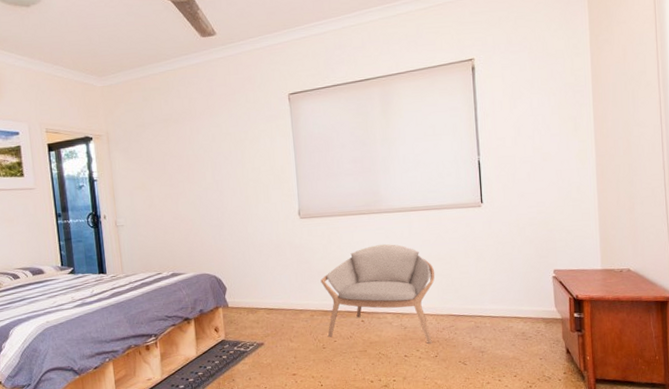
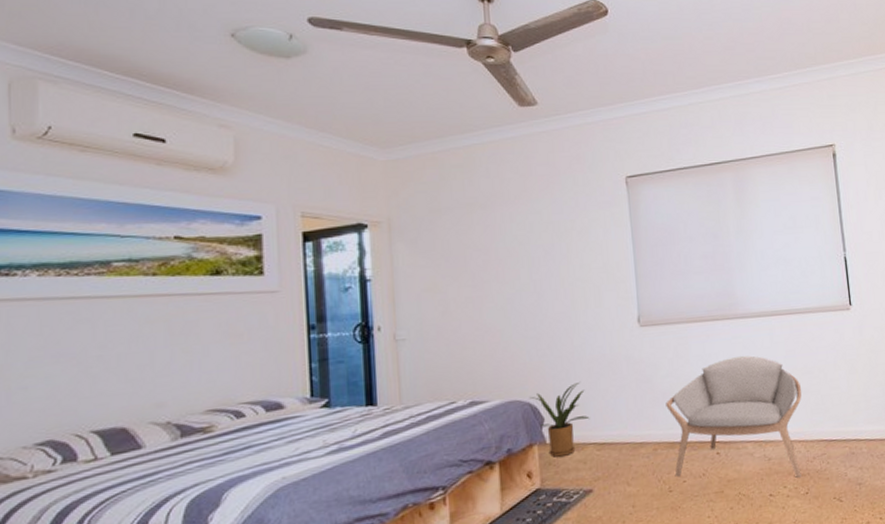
house plant: none [215,262,261,318] -> present [529,383,590,457]

